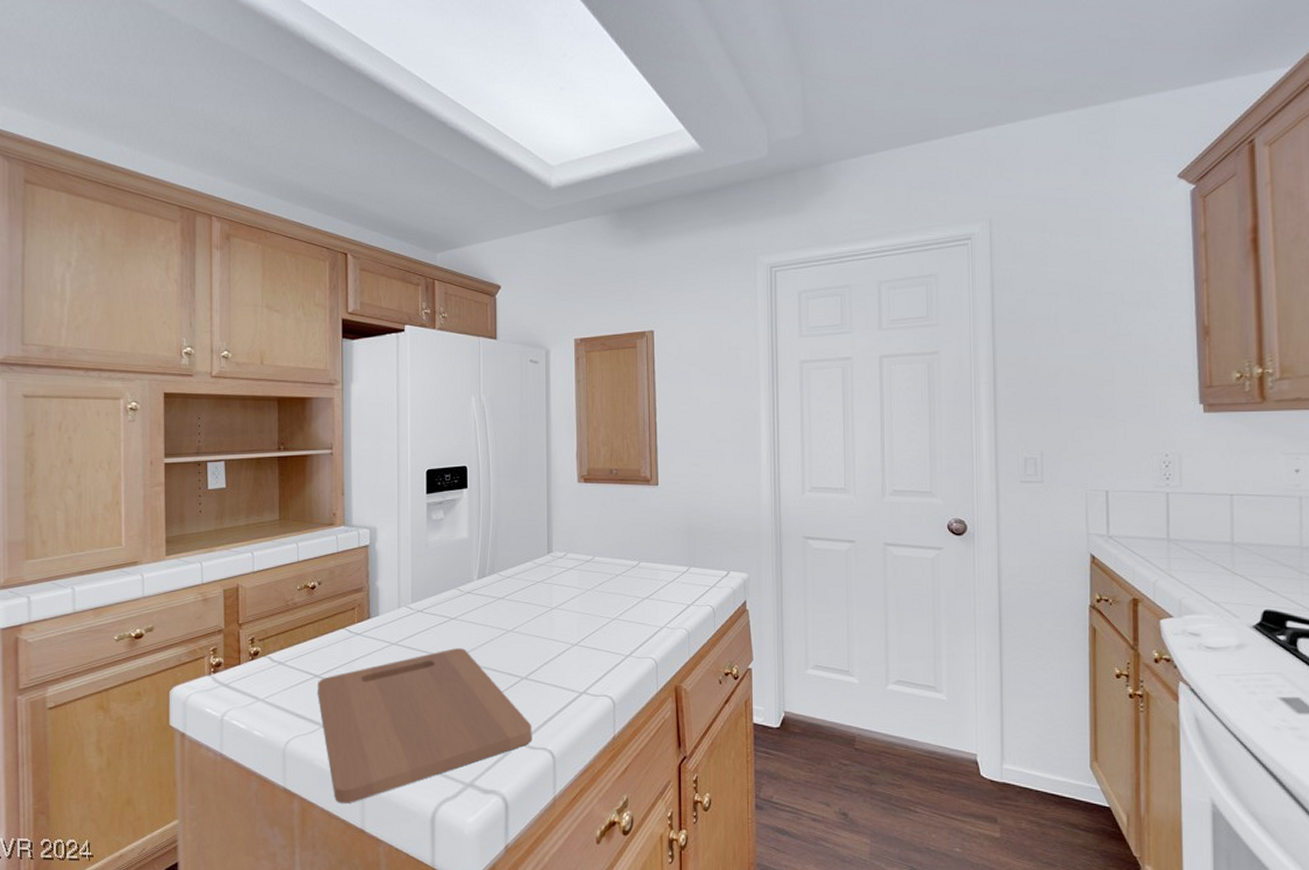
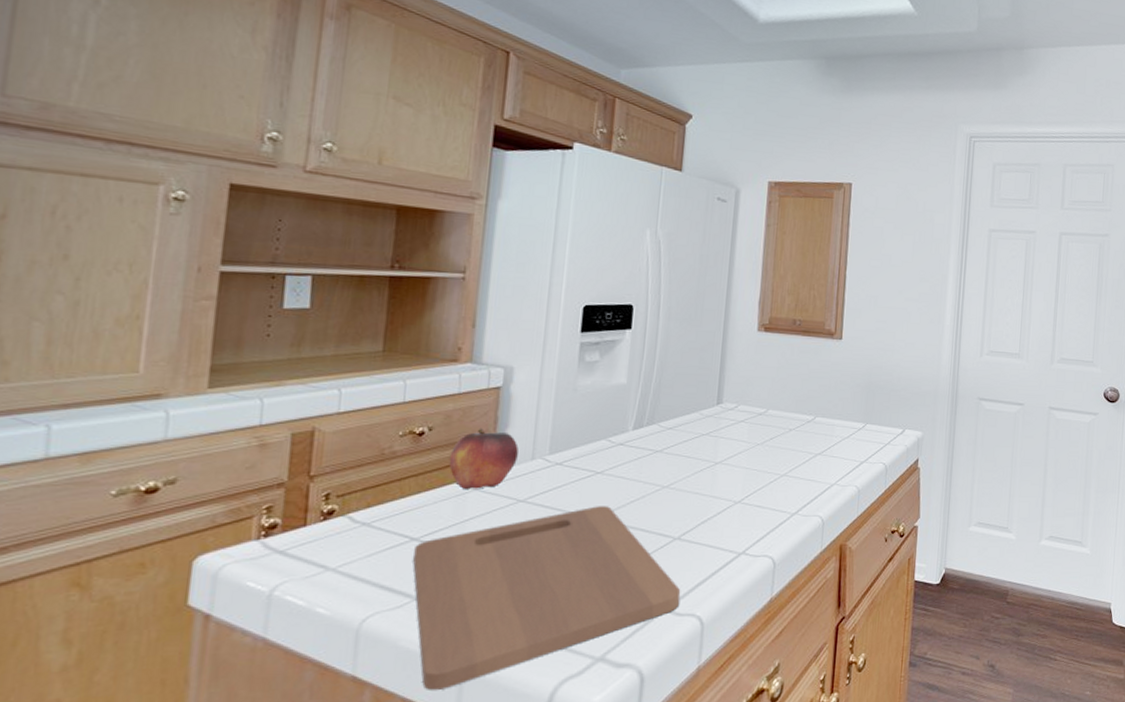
fruit: none [336,581,387,634] -> present [448,428,519,489]

